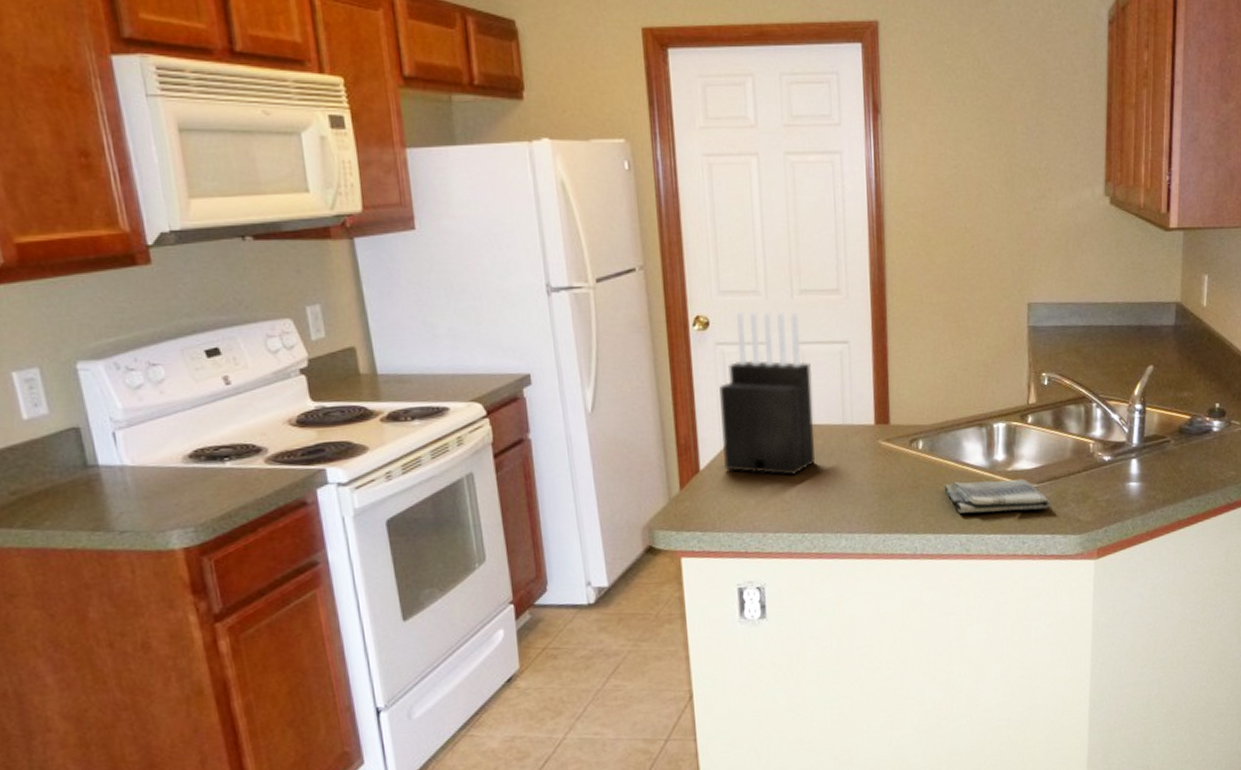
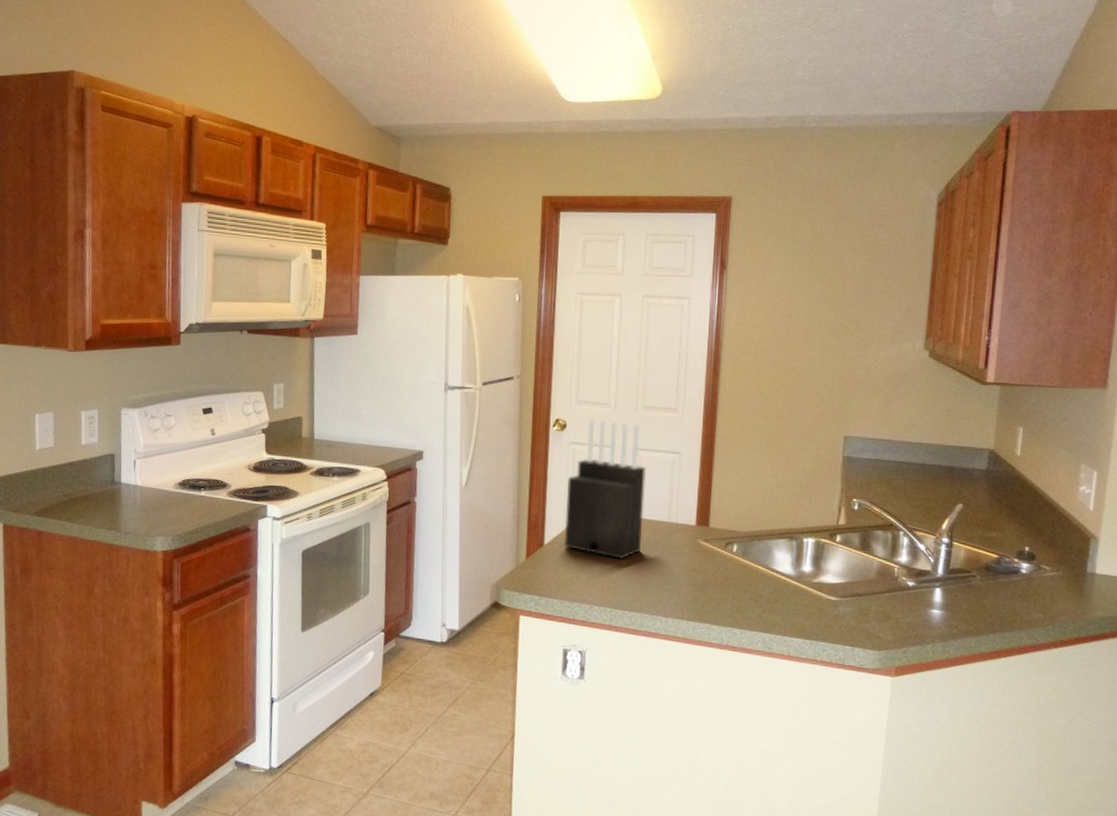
dish towel: present [944,478,1051,514] -> none [752,585,853,622]

